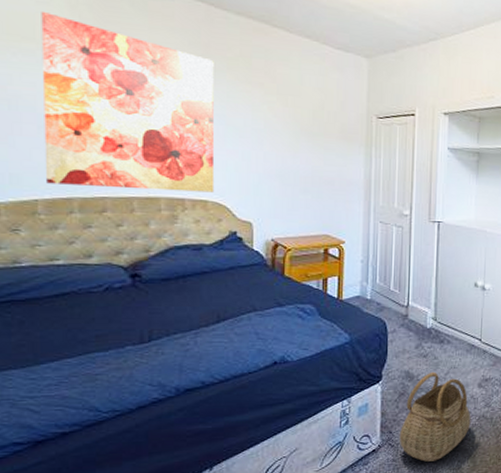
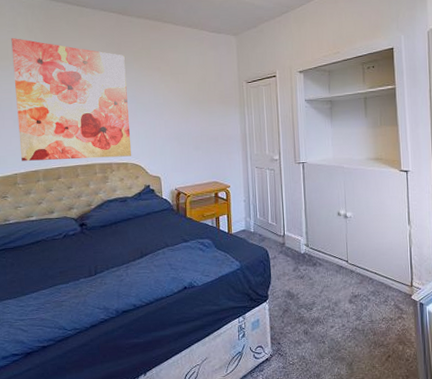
basket: present [399,371,471,462] -> none [286,290,346,369]

